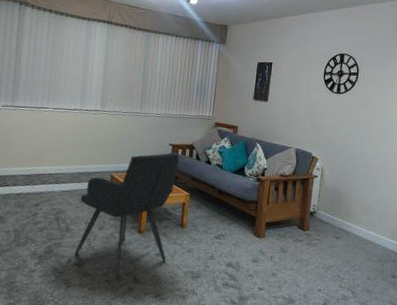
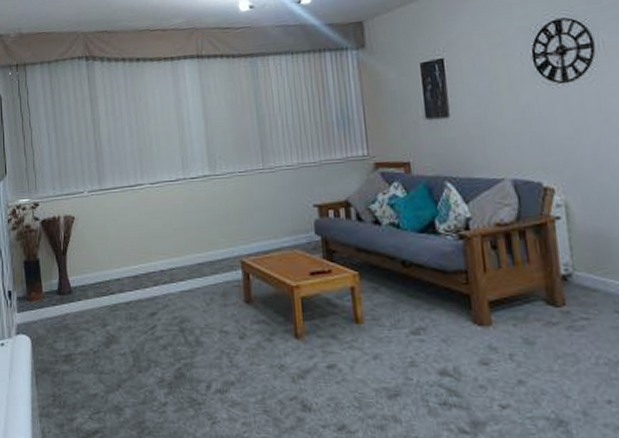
armchair: present [75,152,179,280] -> none [207,215,343,409]

